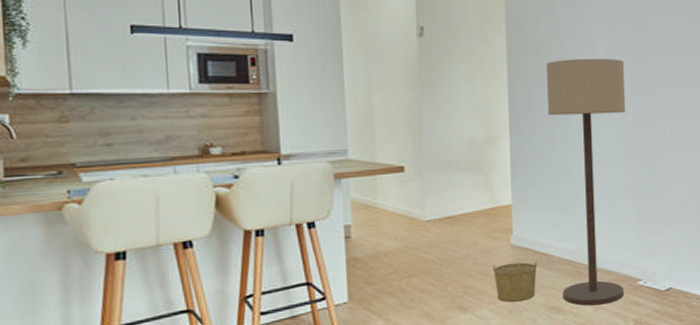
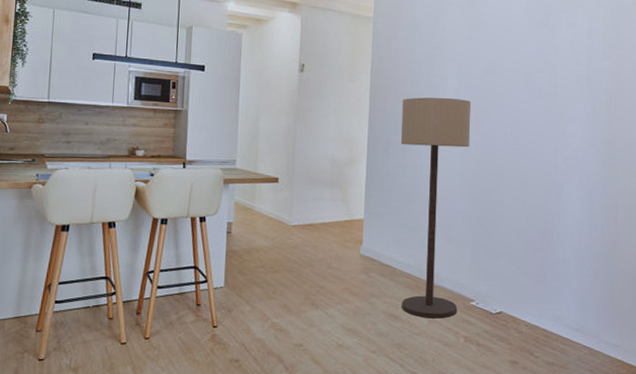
basket: present [493,261,537,302] -> none [343,270,381,306]

